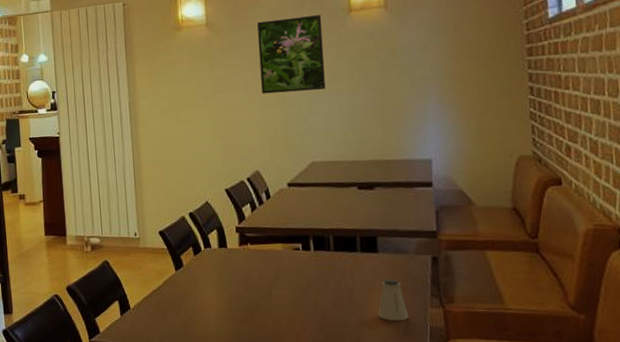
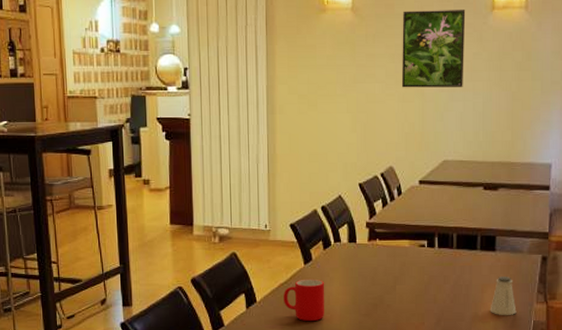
cup: none [157,285,200,329] -> present [284,279,325,322]

